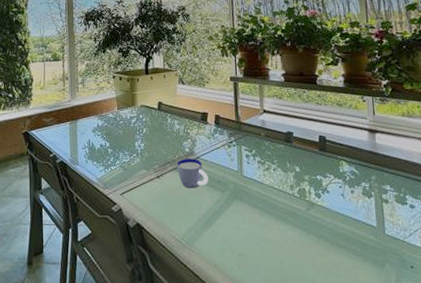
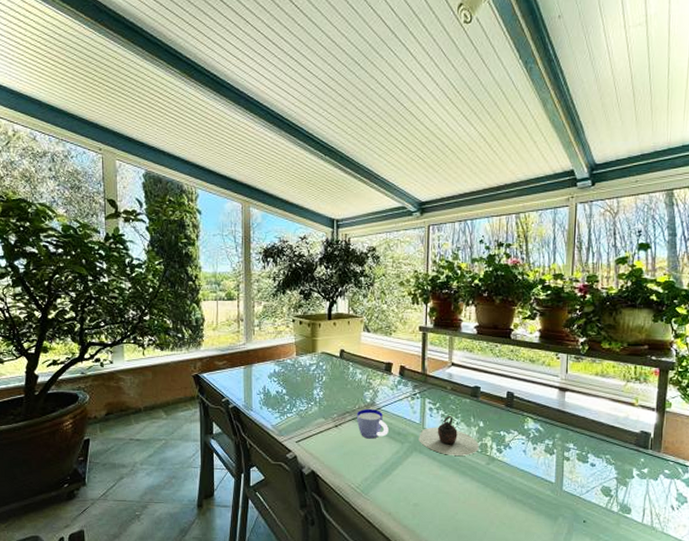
teapot: none [237,161,298,202] -> present [417,415,479,456]

